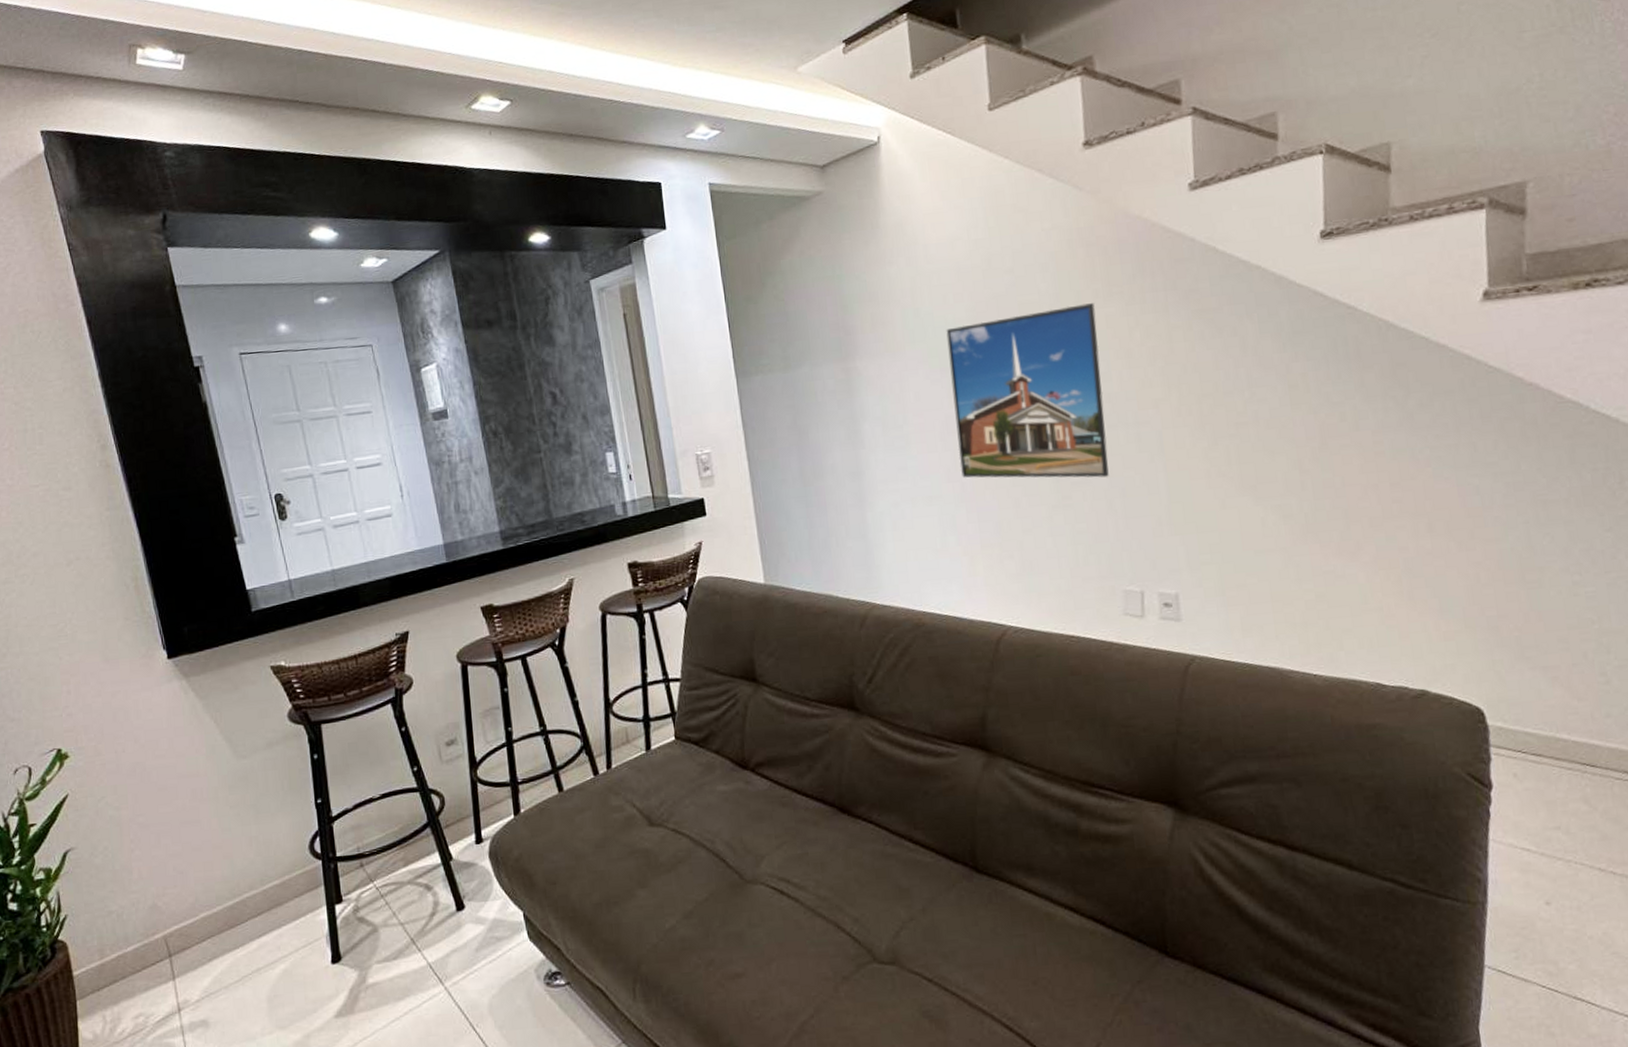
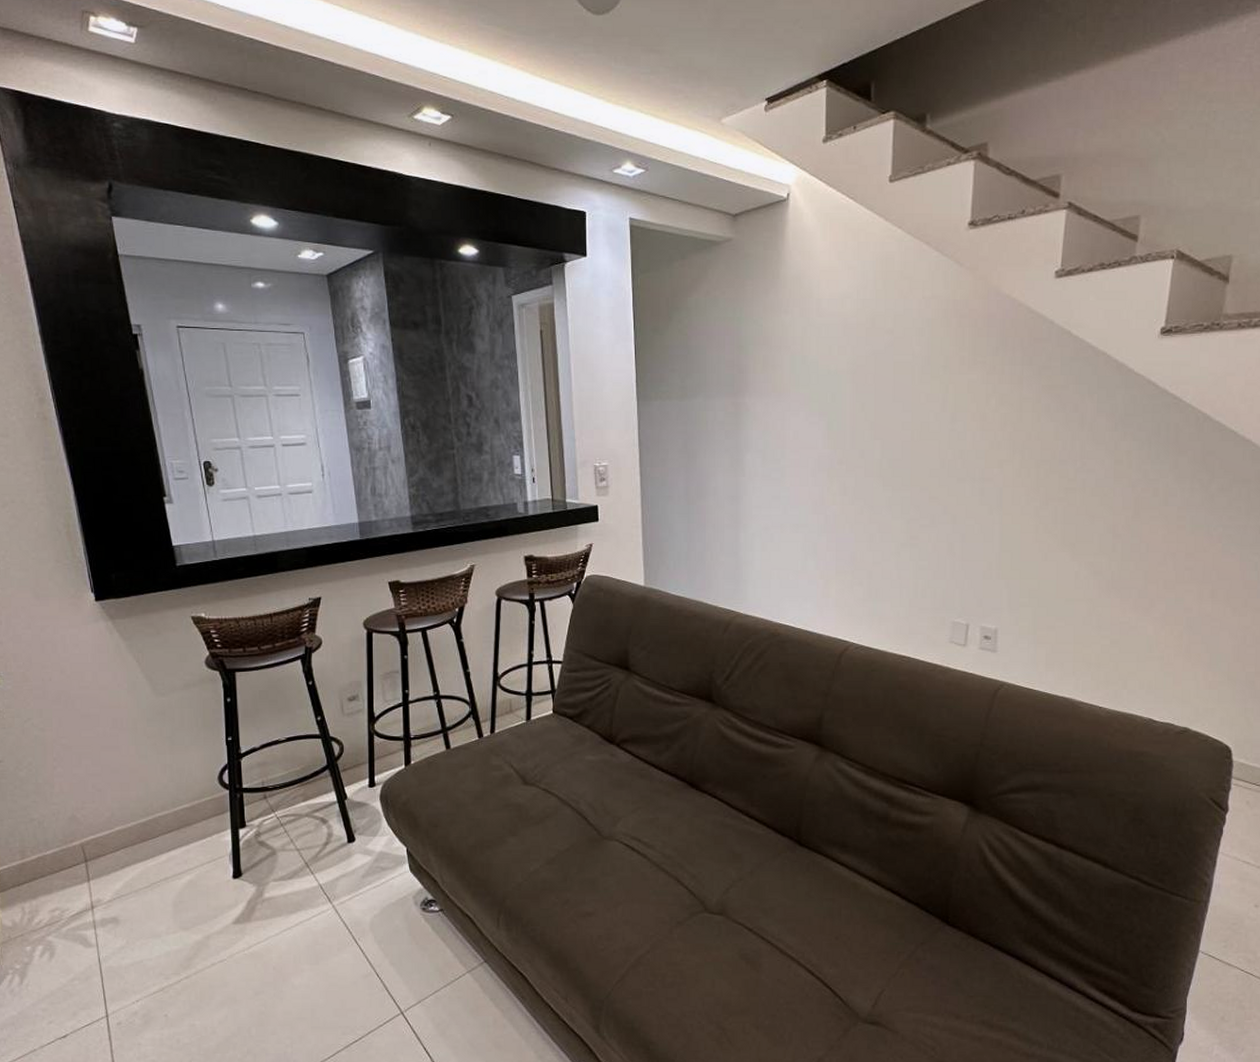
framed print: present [946,303,1109,478] -> none [827,369,960,523]

